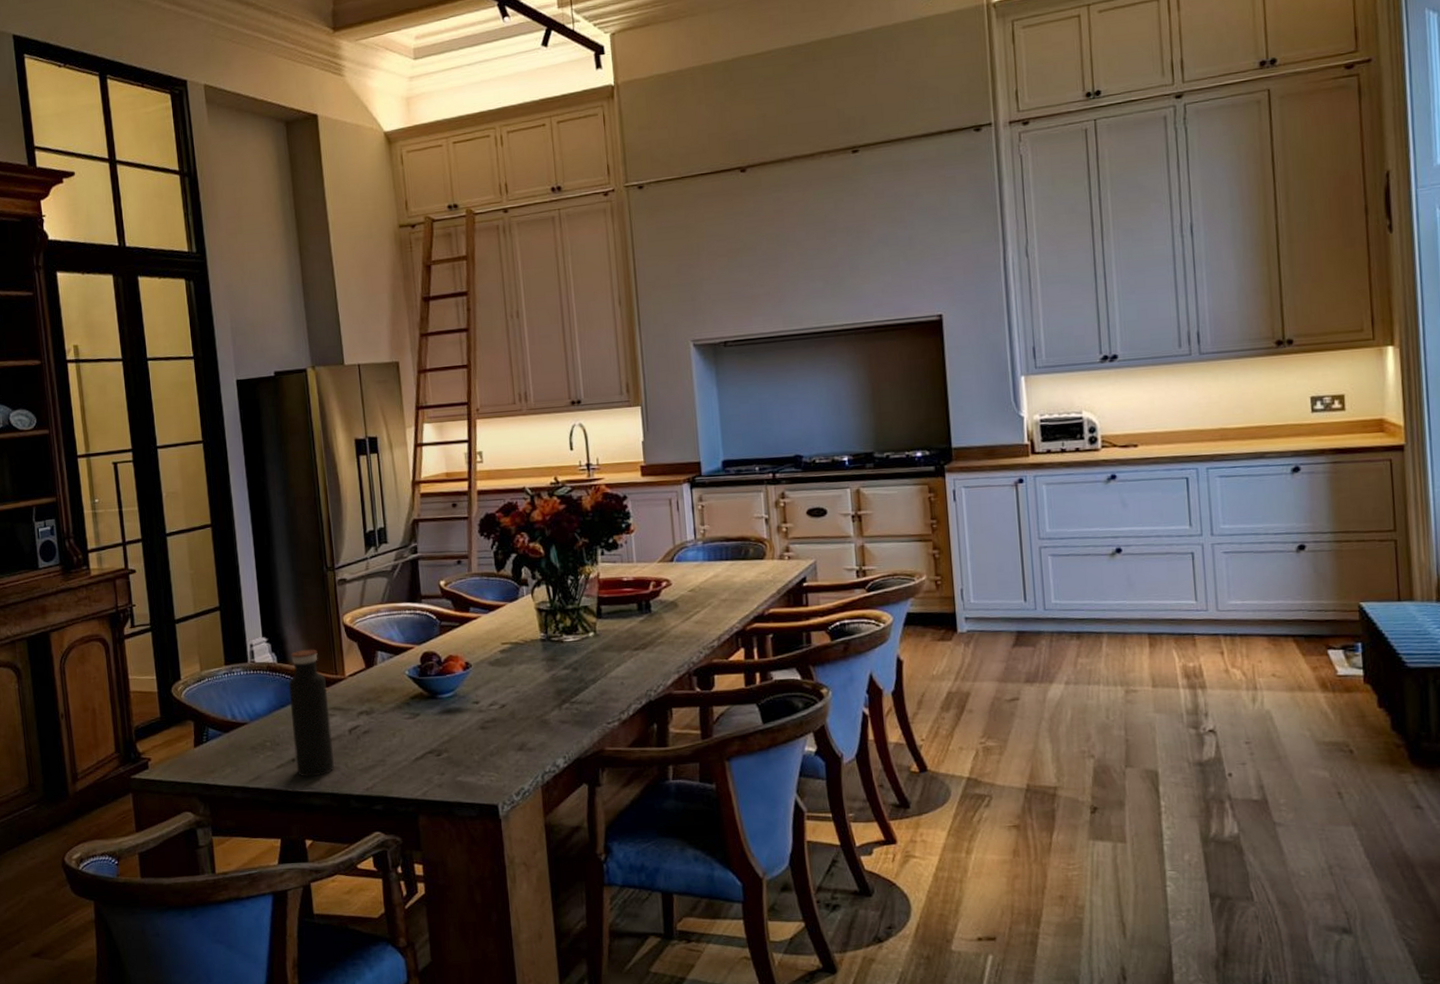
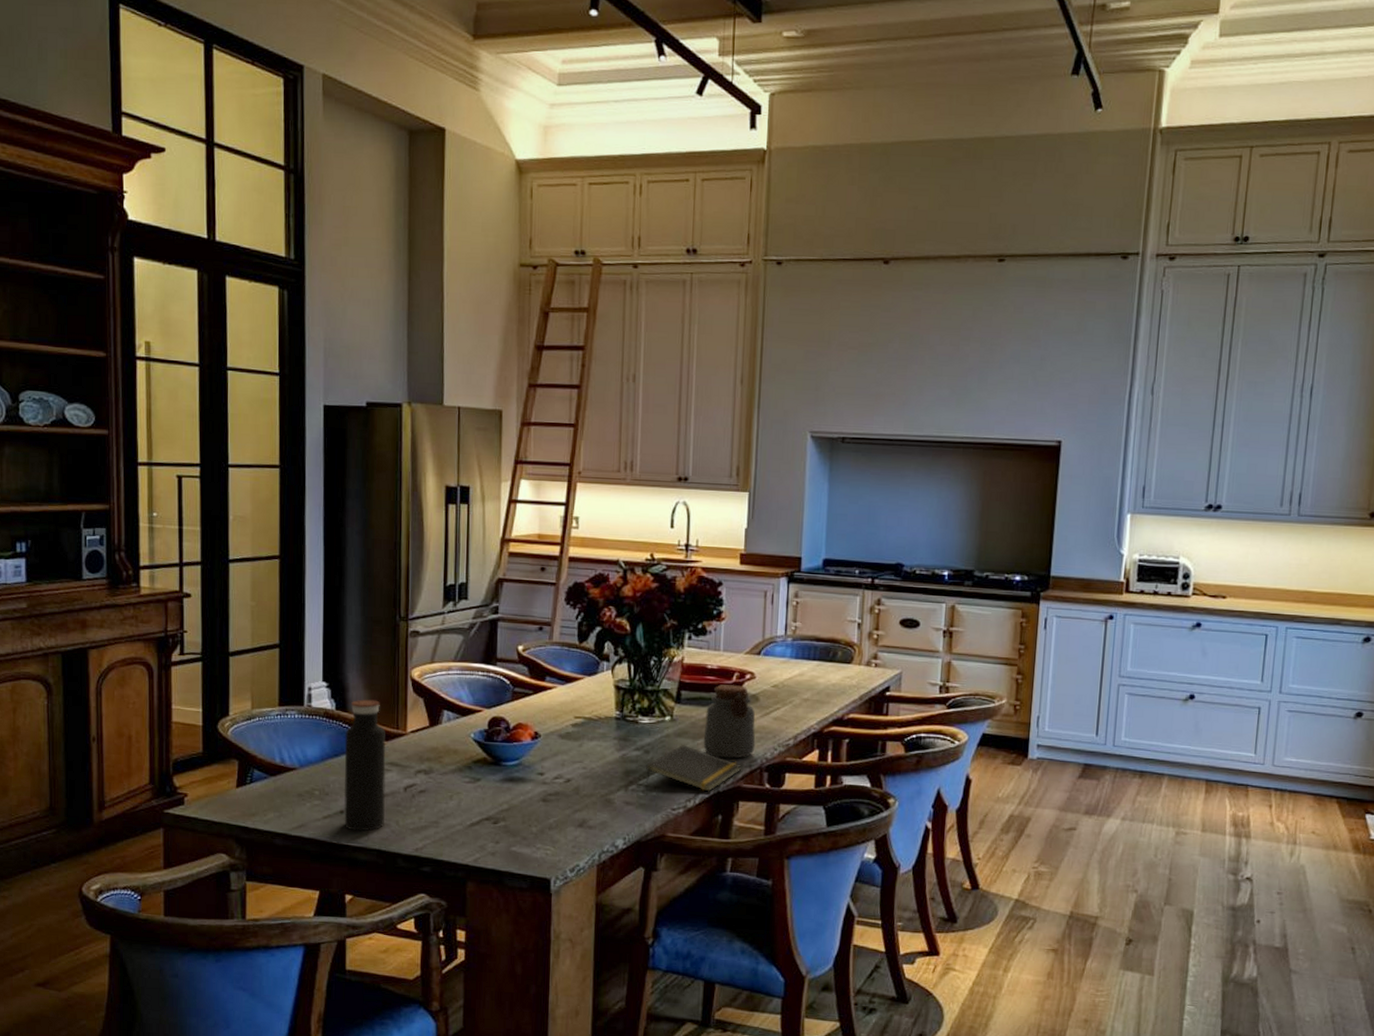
notepad: none [575,657,670,702] -> present [645,744,742,792]
jar: none [627,593,681,667] -> present [703,684,756,759]

